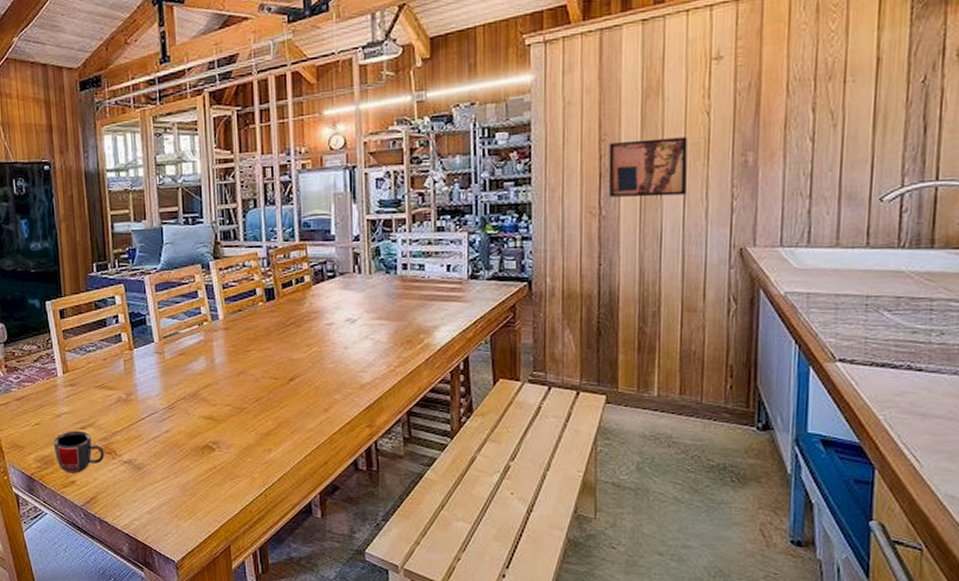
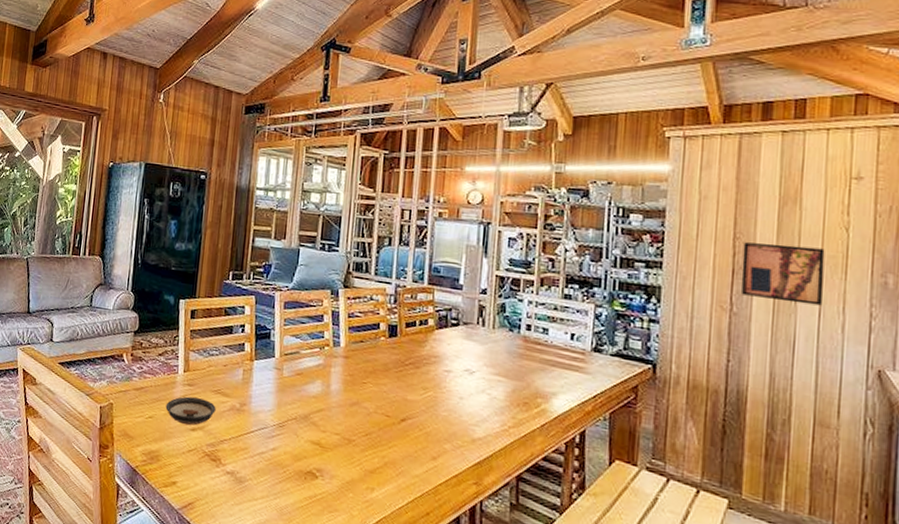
saucer: none [50,396,103,425] -> present [165,396,216,426]
mug: present [53,430,105,473] -> none [161,430,210,475]

